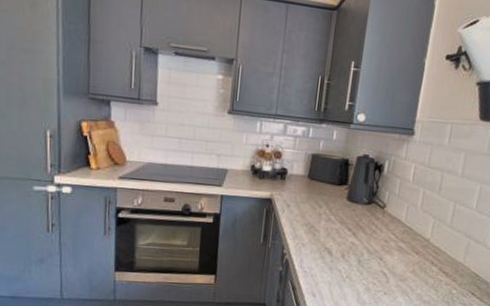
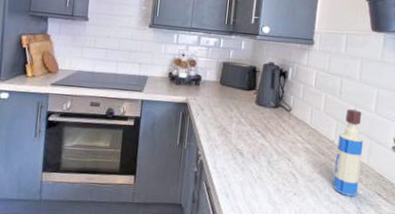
tequila bottle: none [425,205,462,297] -> present [333,108,364,197]

